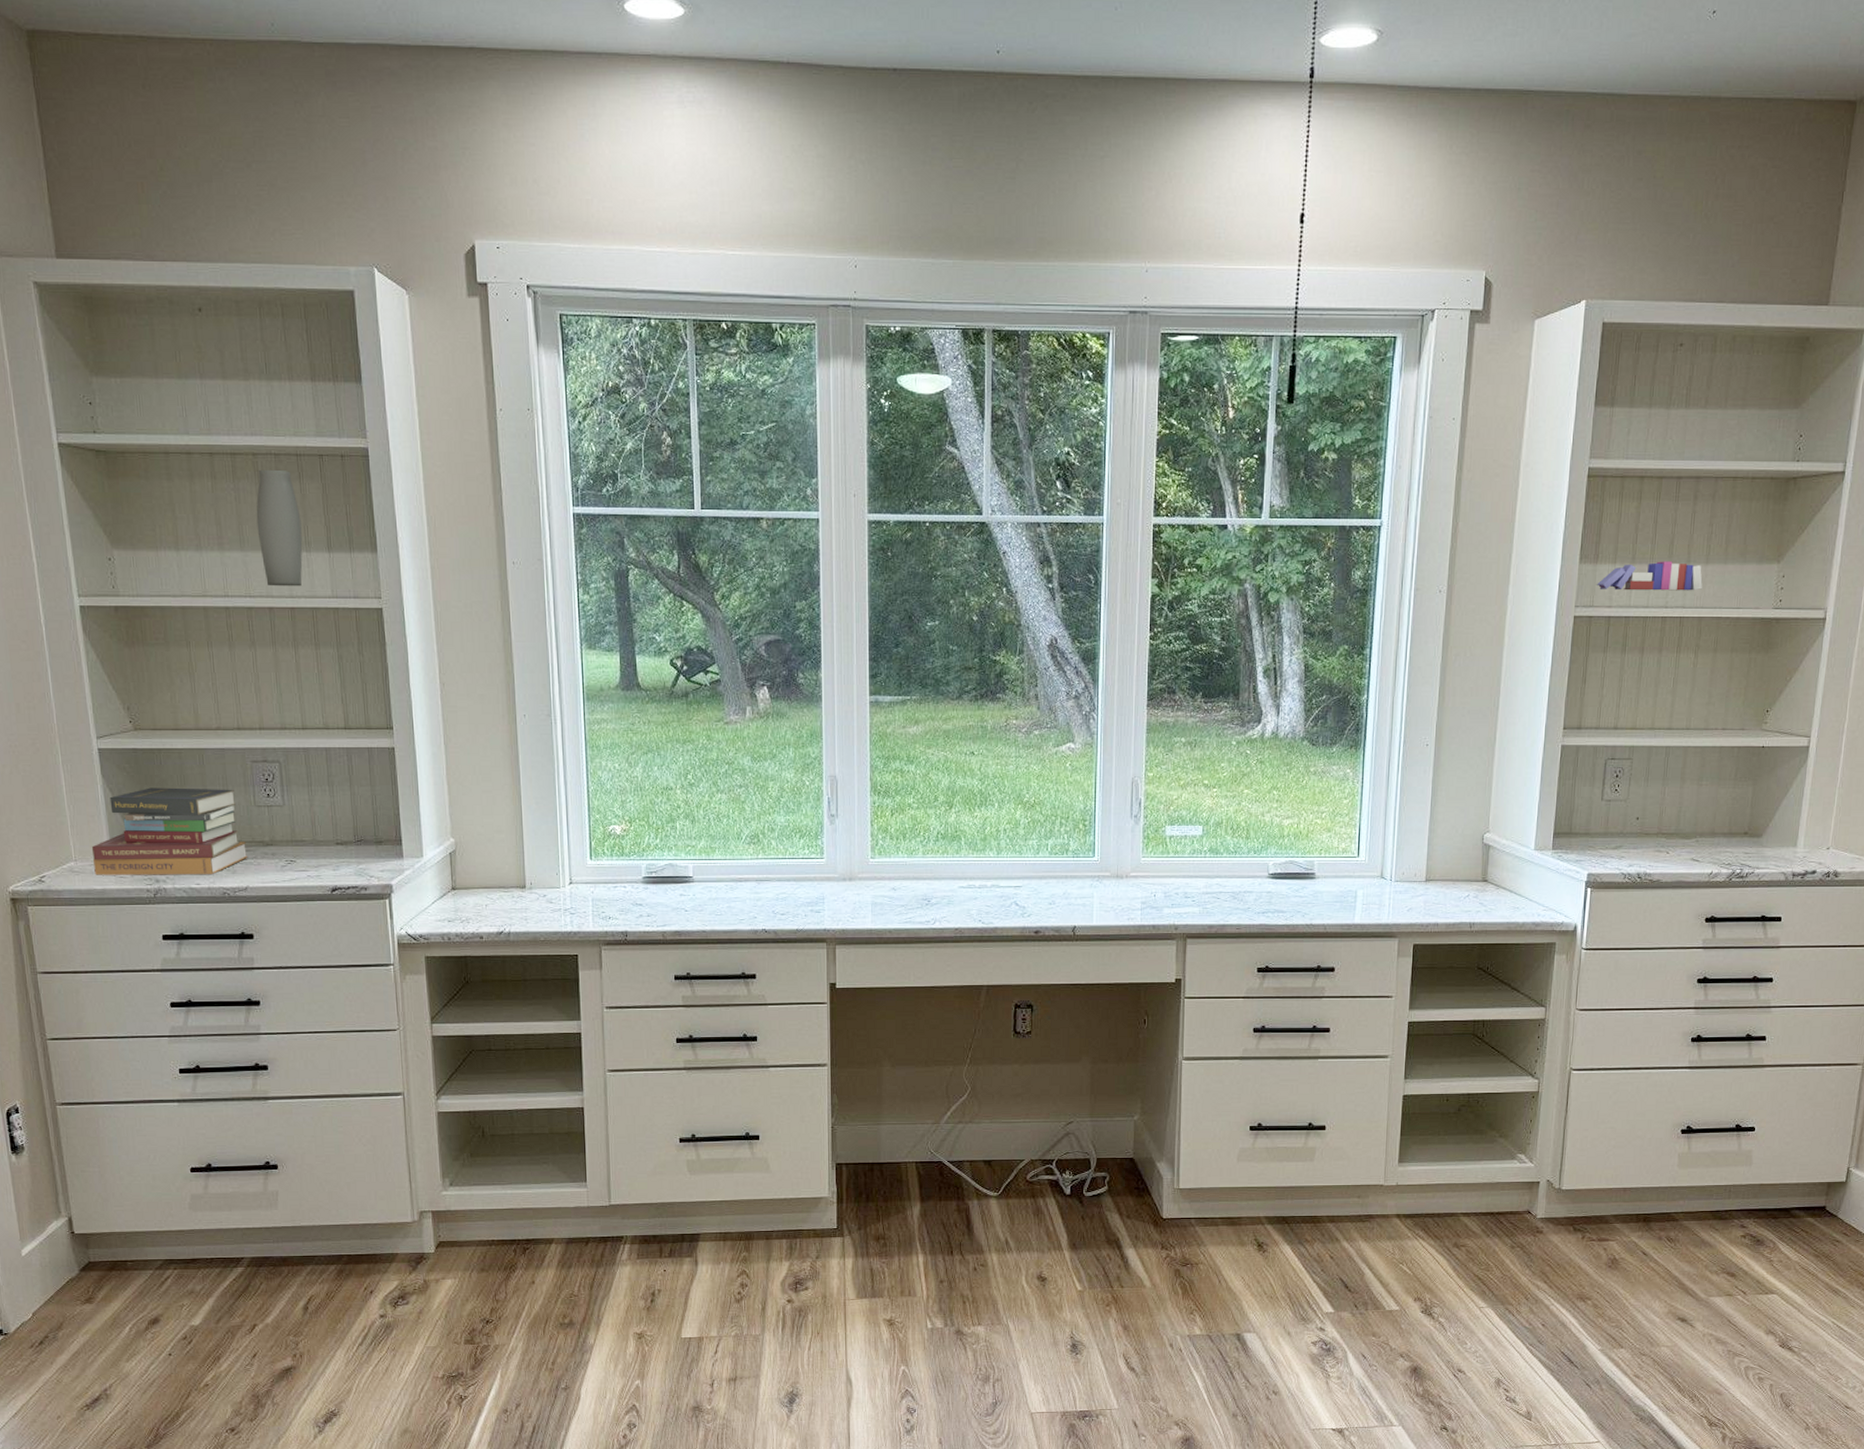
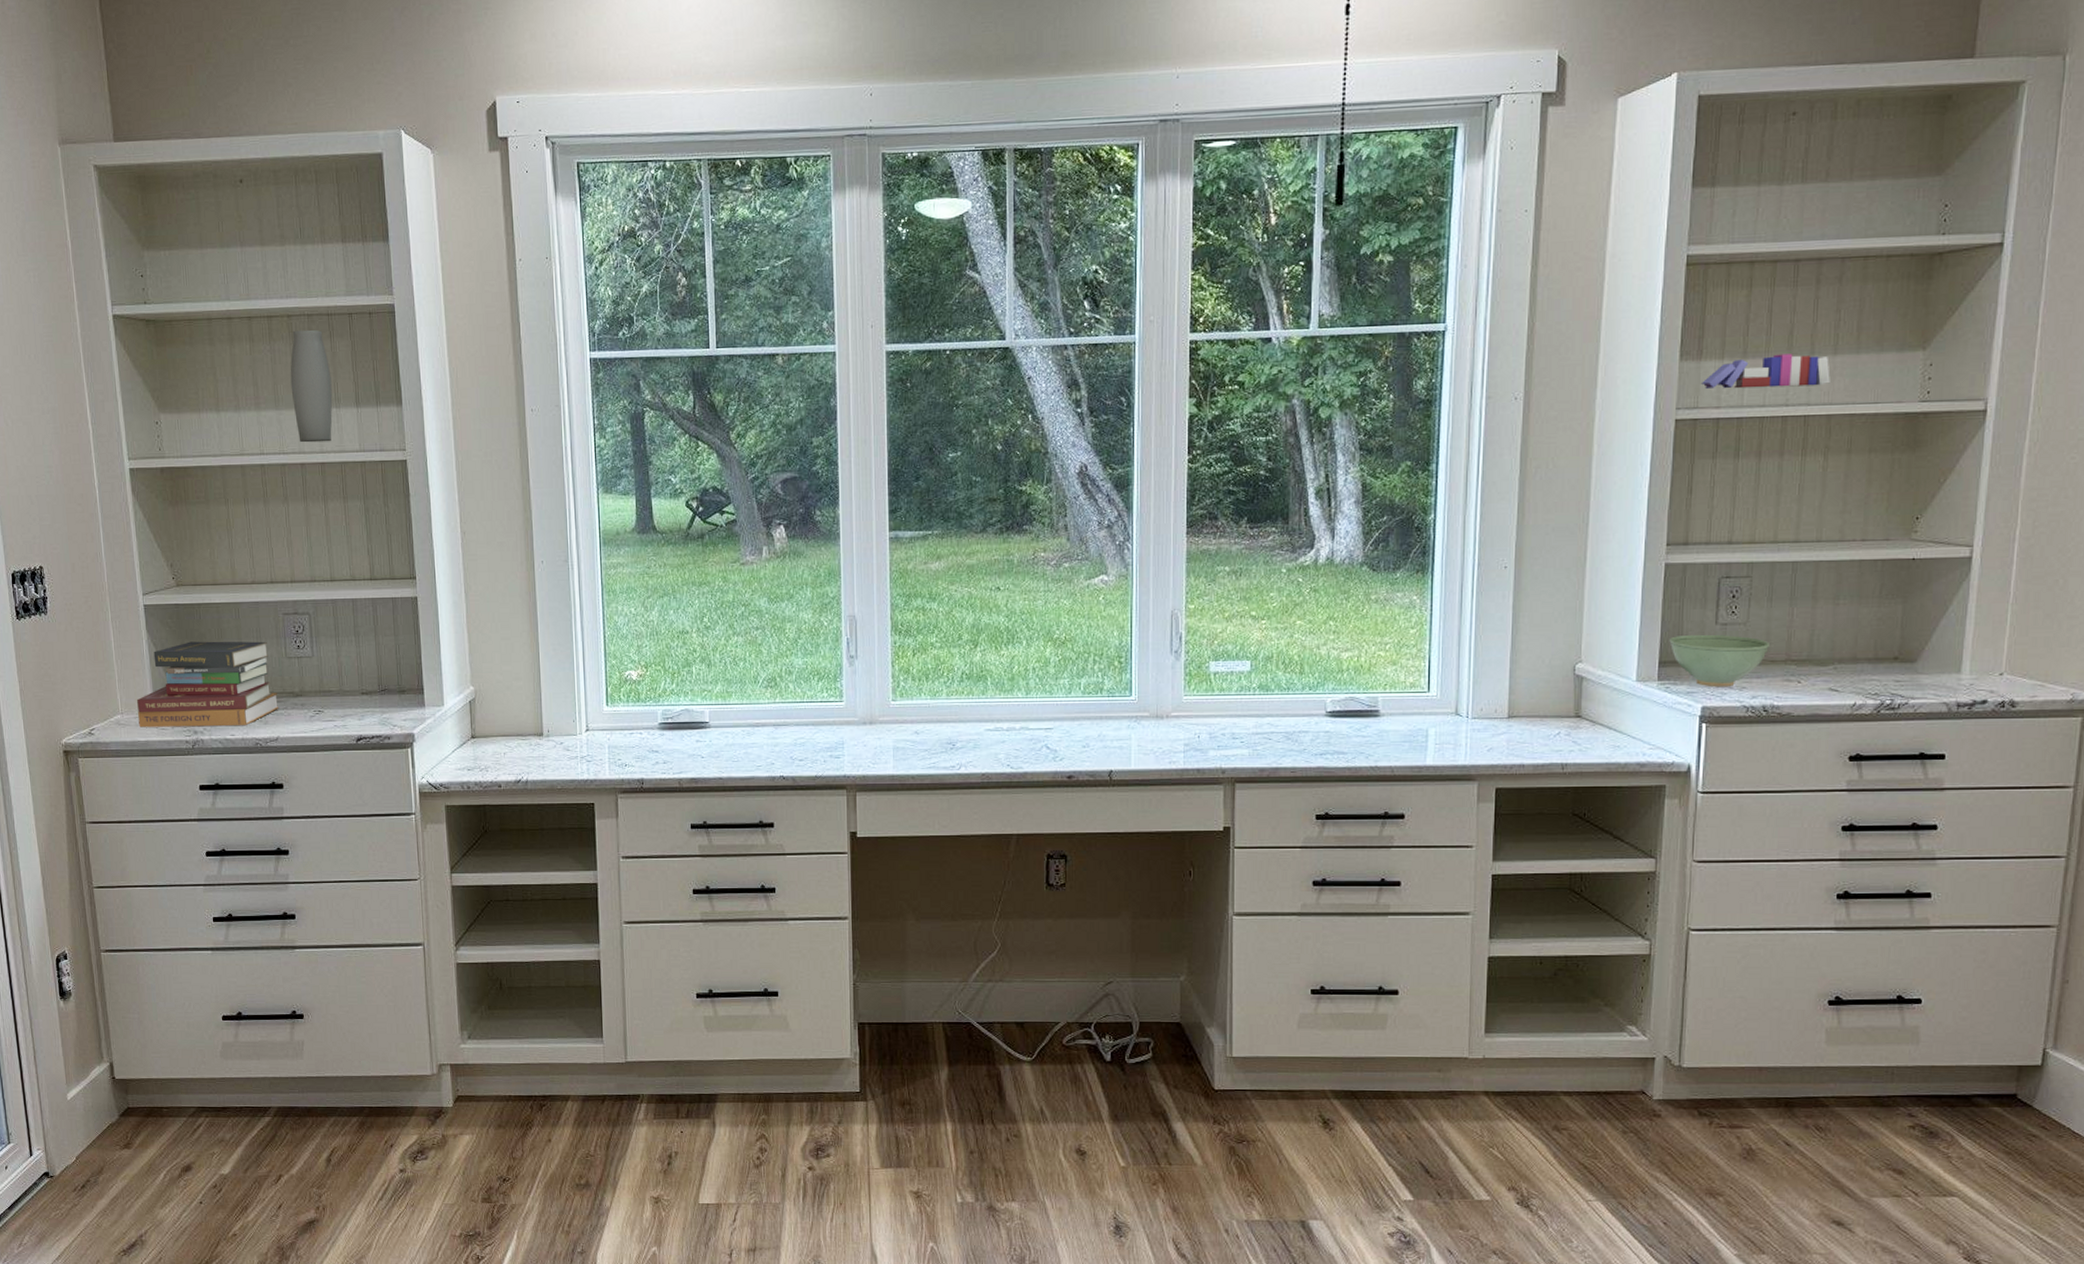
bowl: none [1563,809,1646,857] -> present [1669,634,1771,688]

